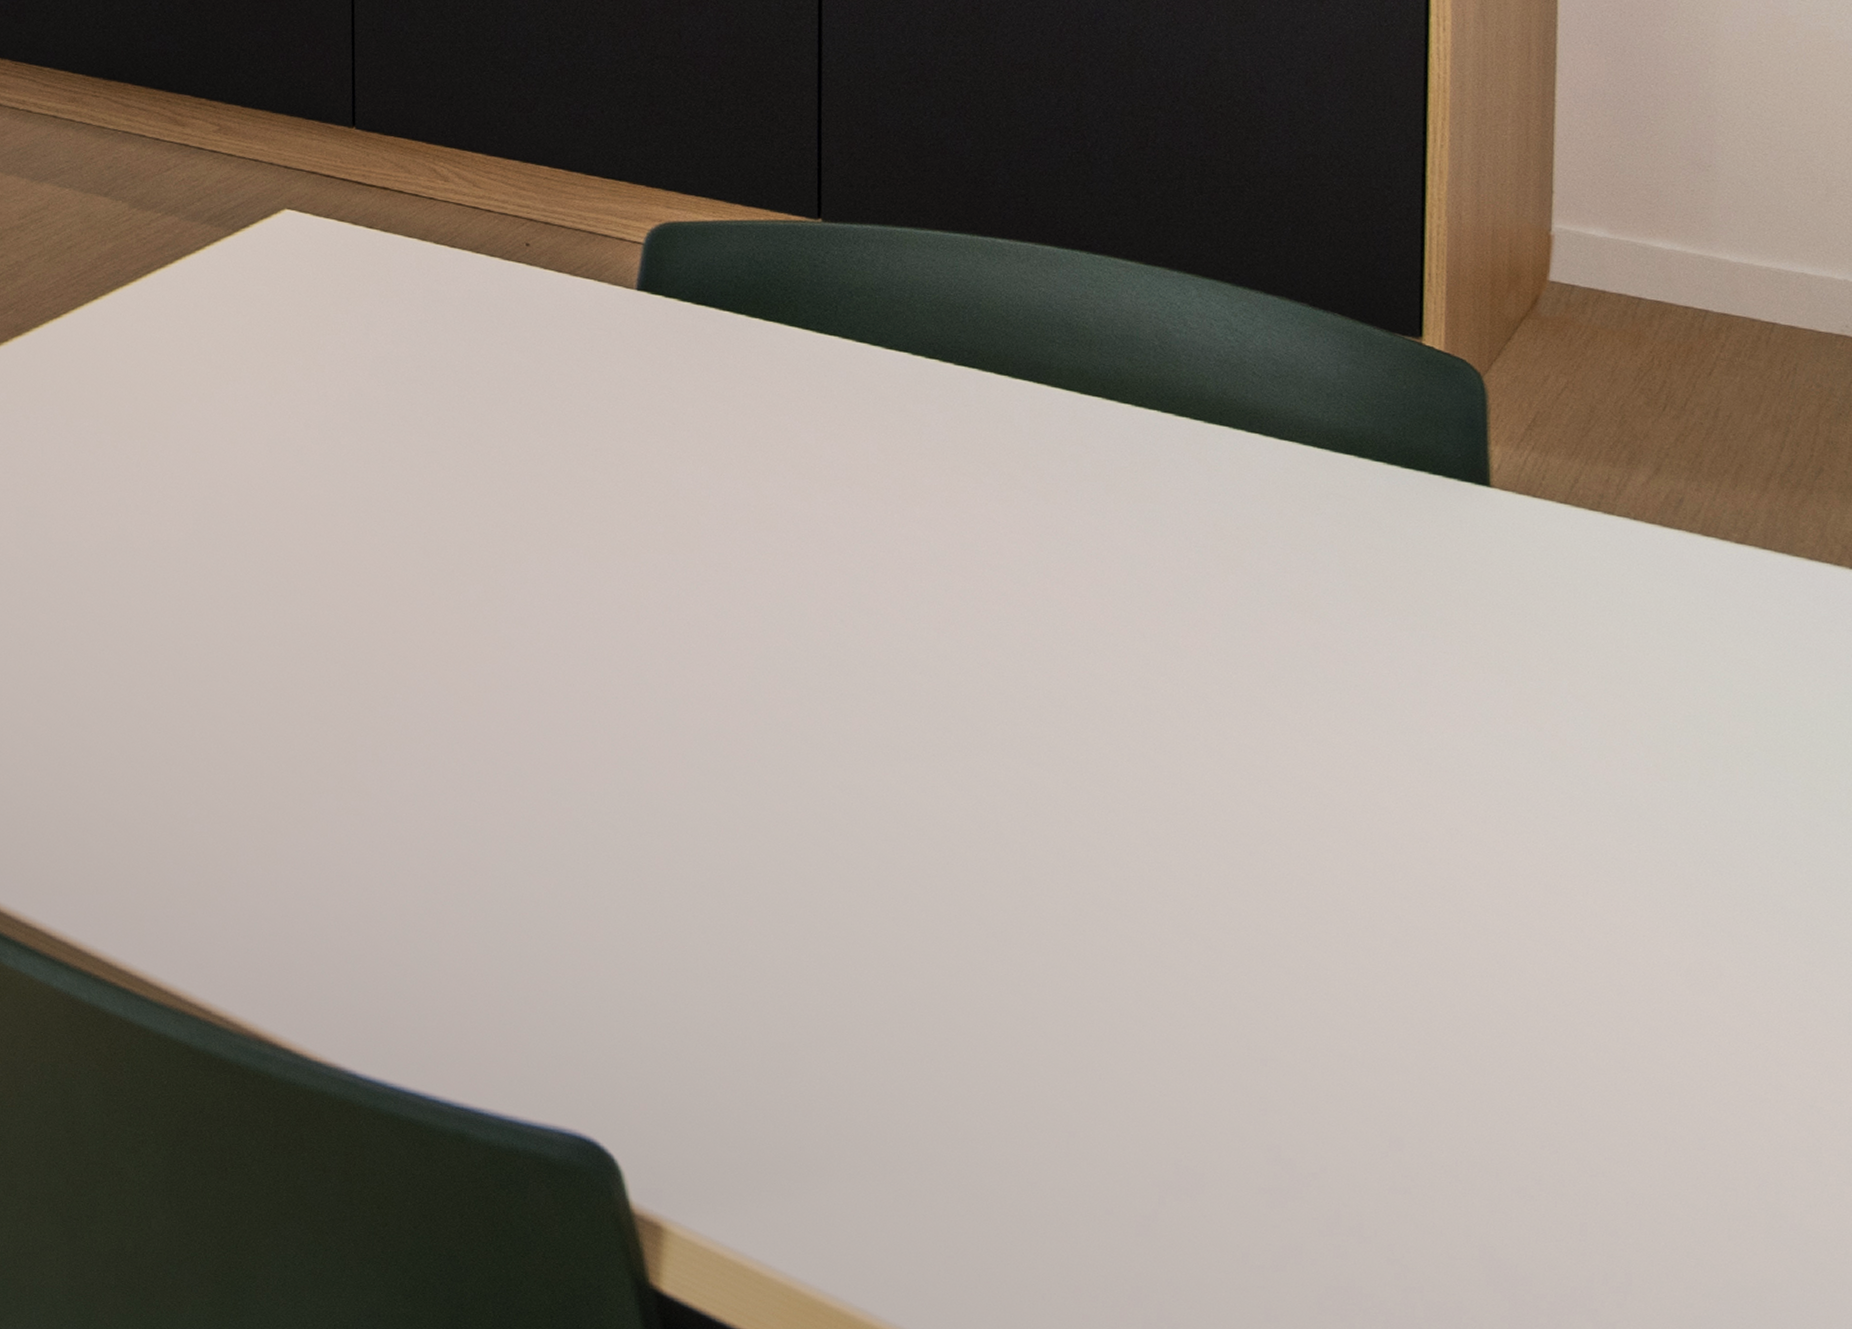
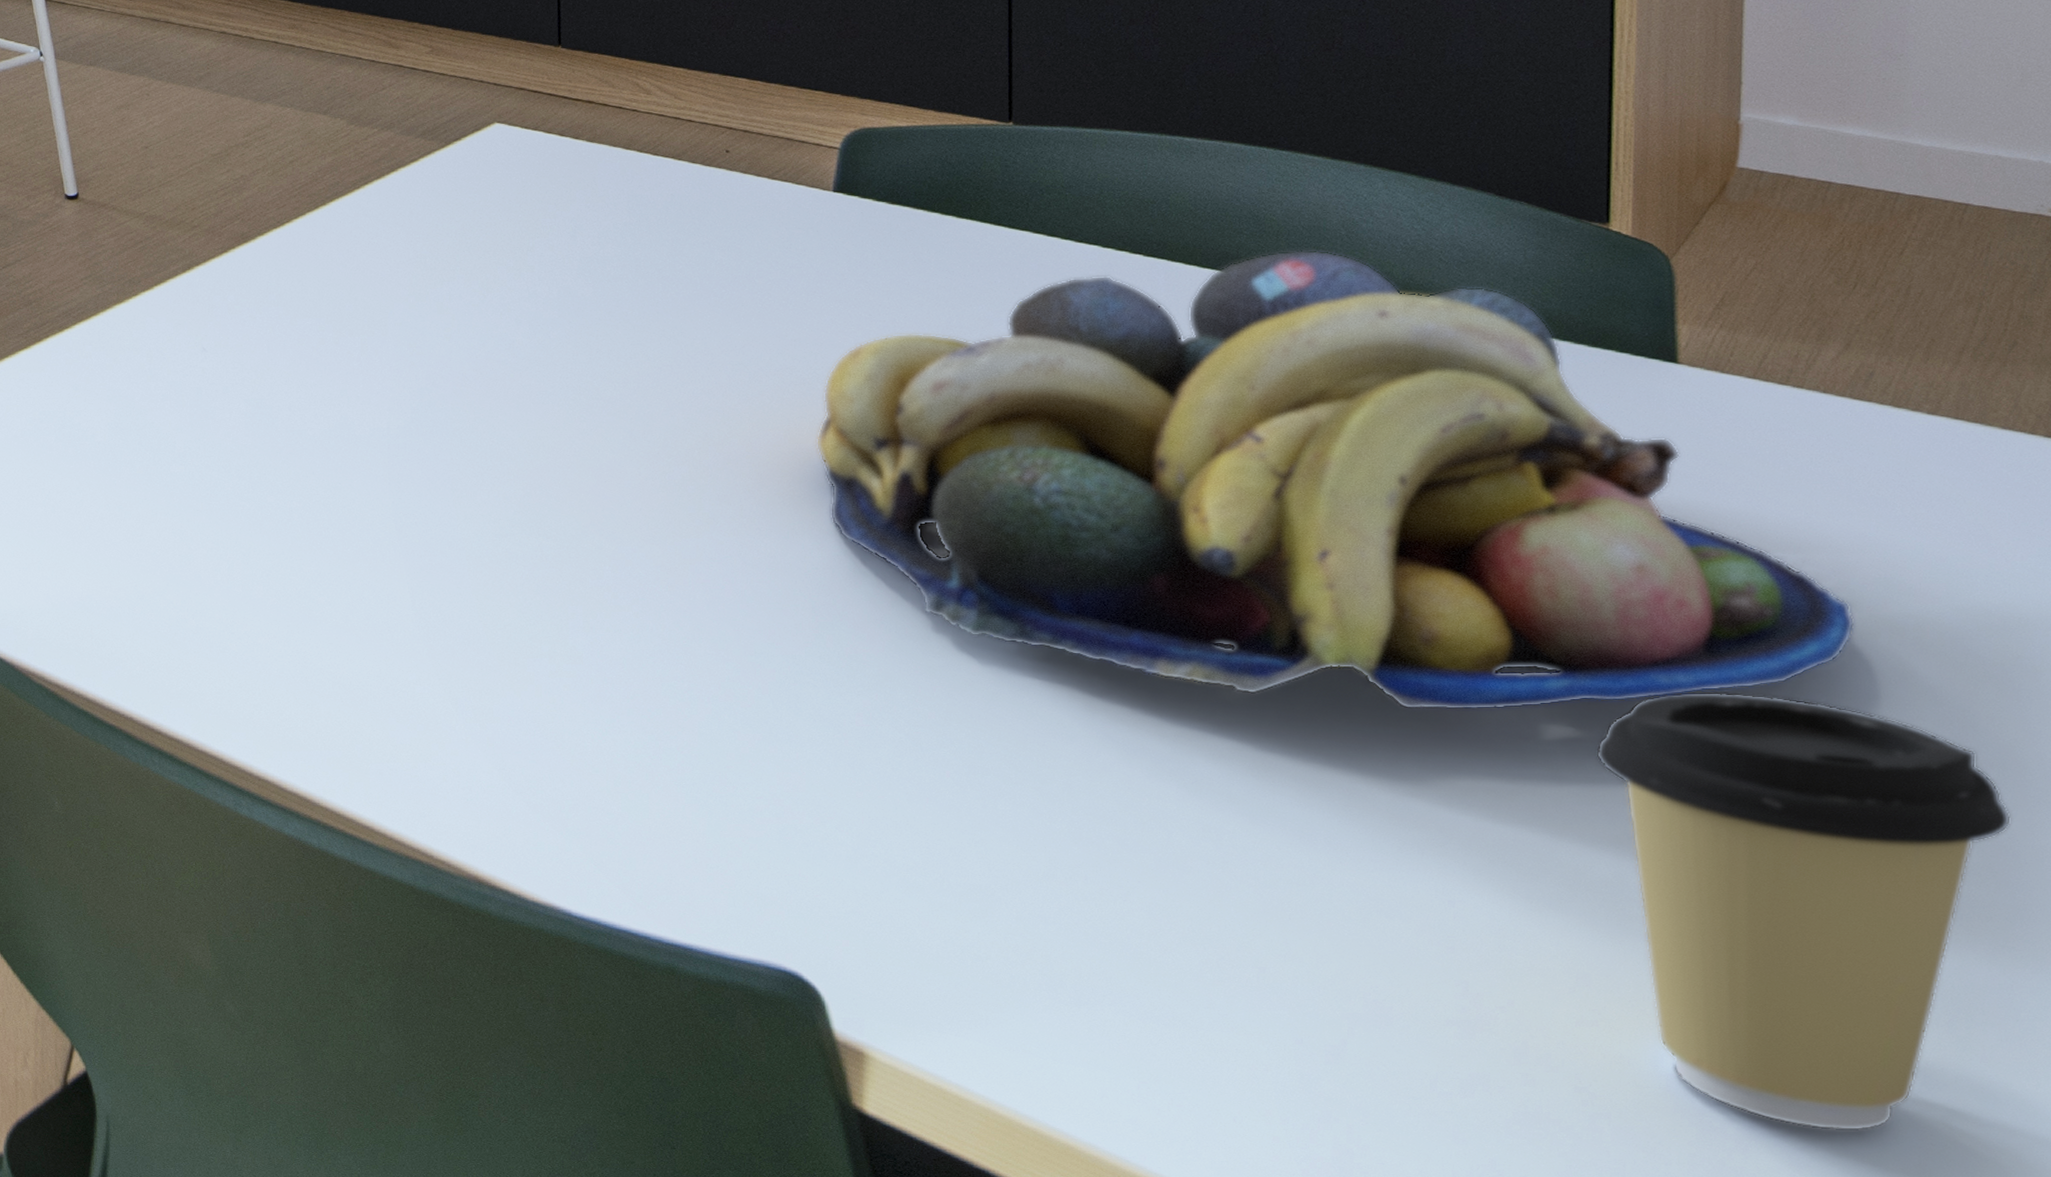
fruit bowl: none [616,361,1665,855] -> present [816,250,1855,711]
coffee cup: none [1407,834,1820,1305] -> present [1595,690,2012,1132]

